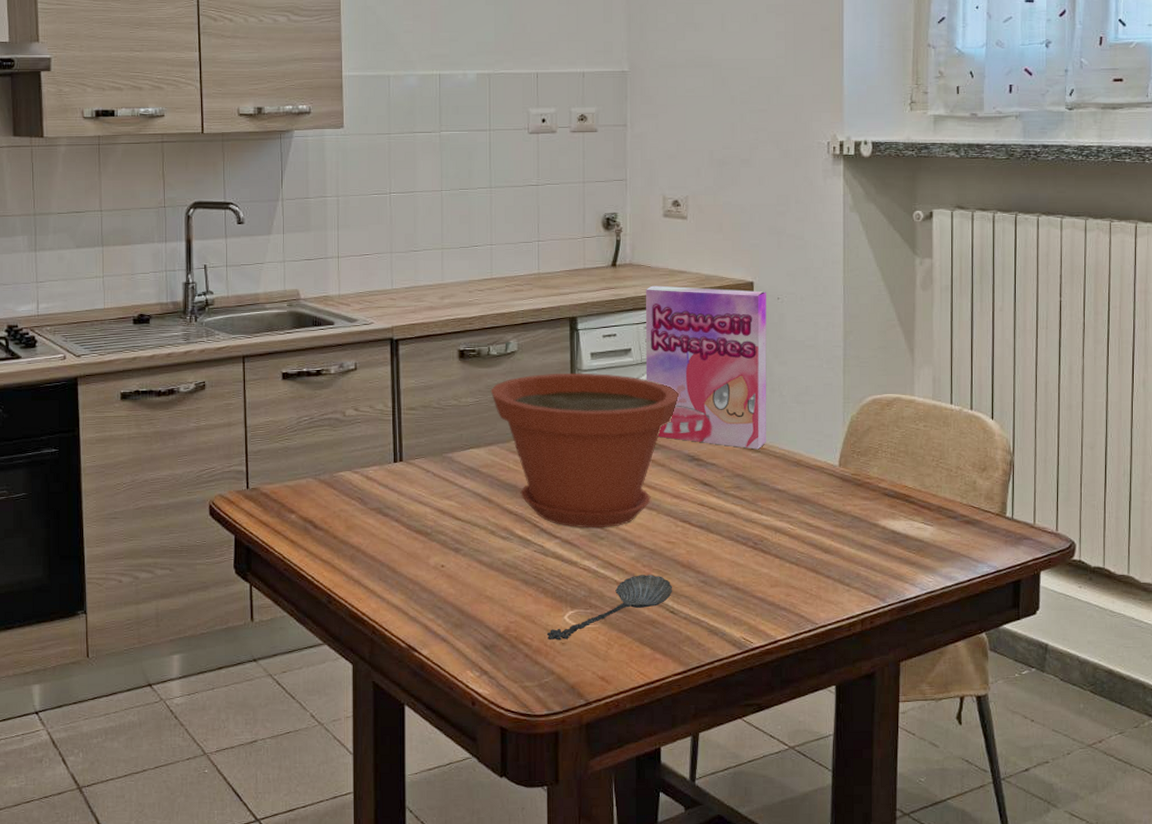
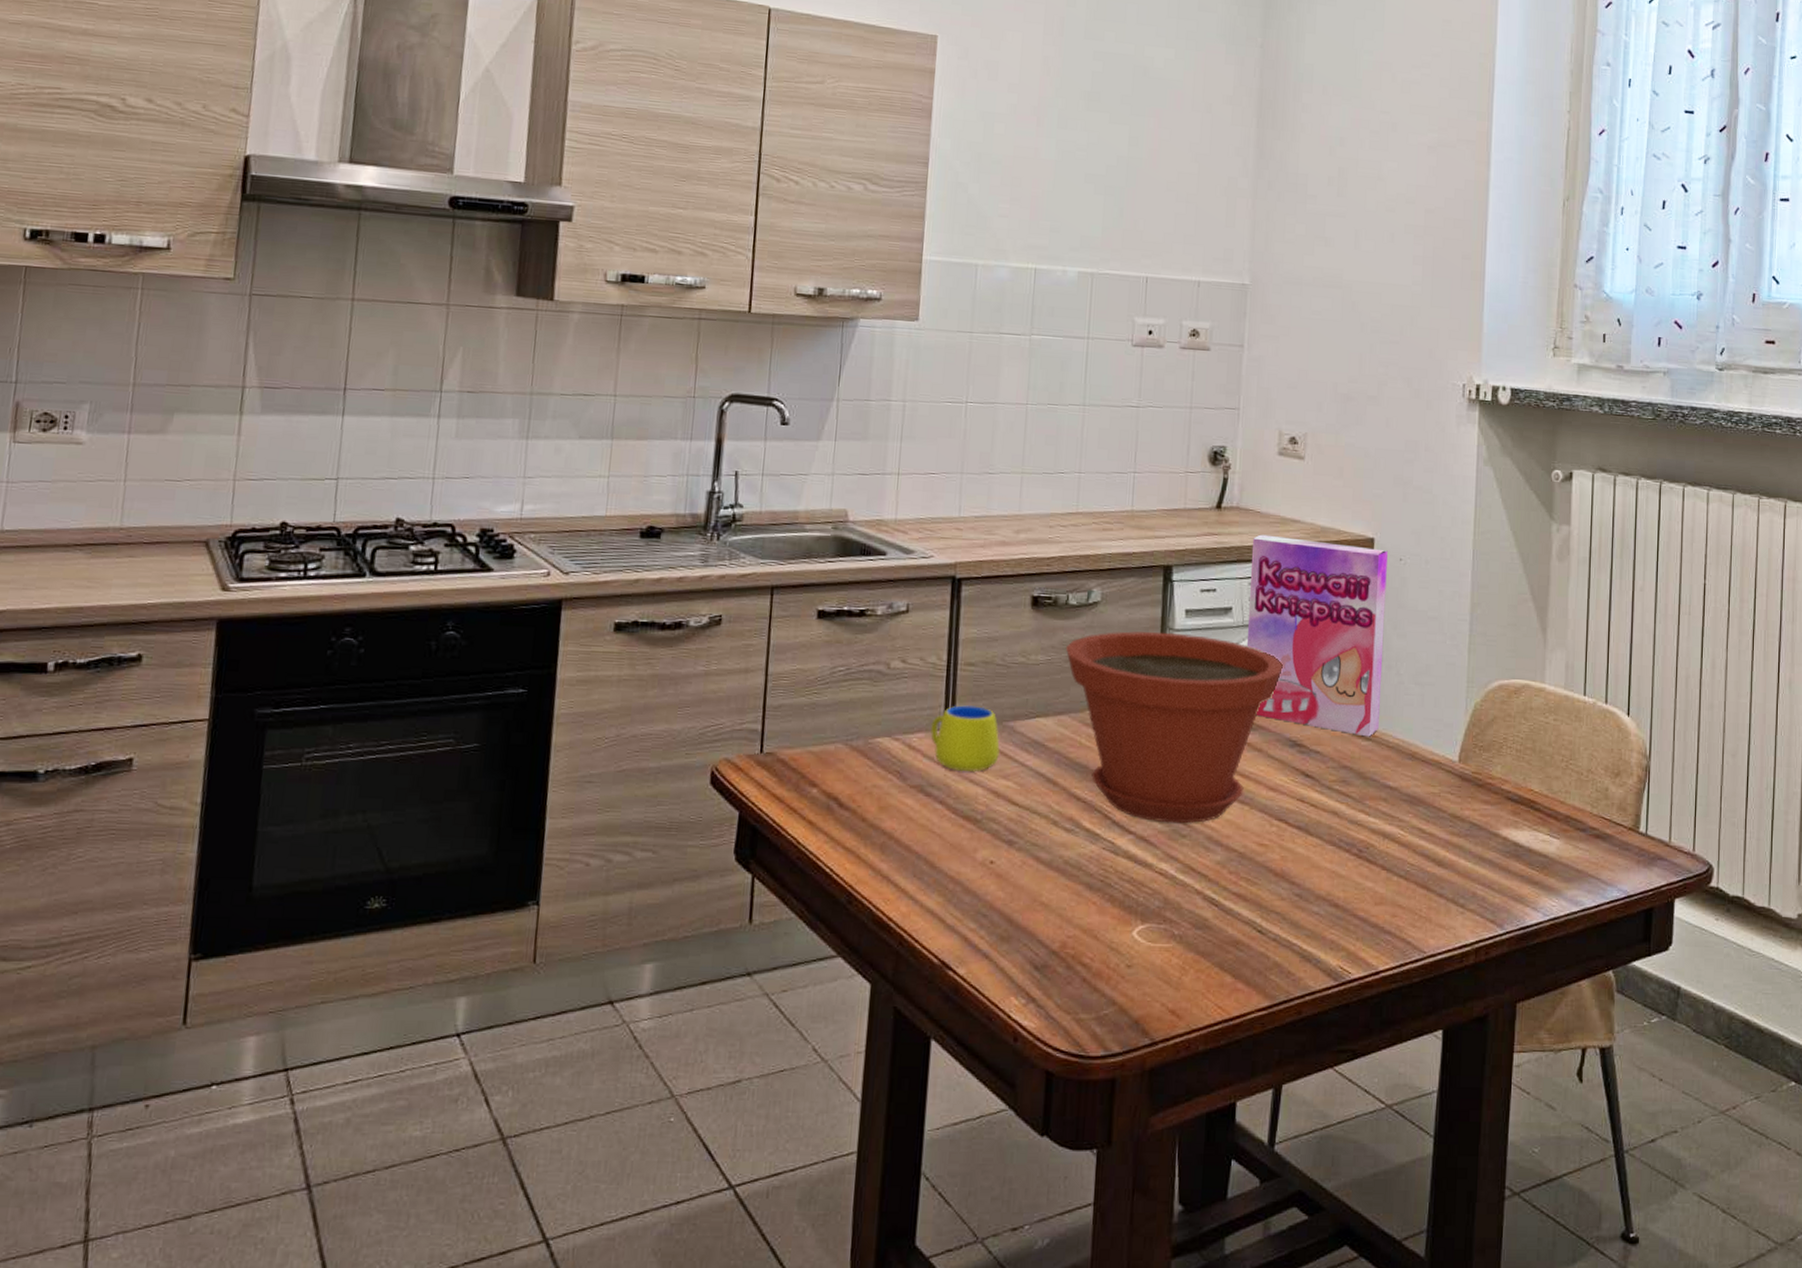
mug: none [383,442,442,496] -> present [930,705,1000,773]
spoon: present [547,575,673,641] -> none [1111,883,1263,962]

